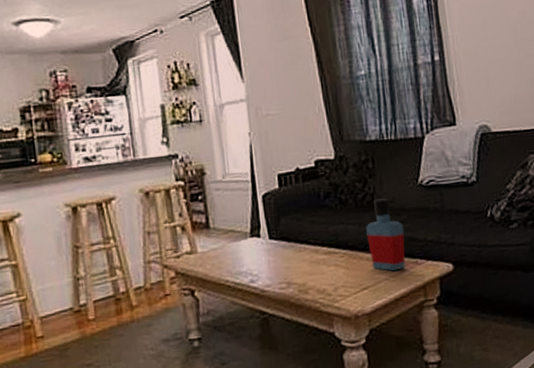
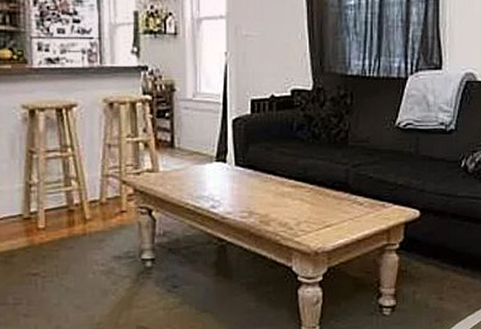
bottle: present [366,198,406,271] -> none [336,136,375,211]

